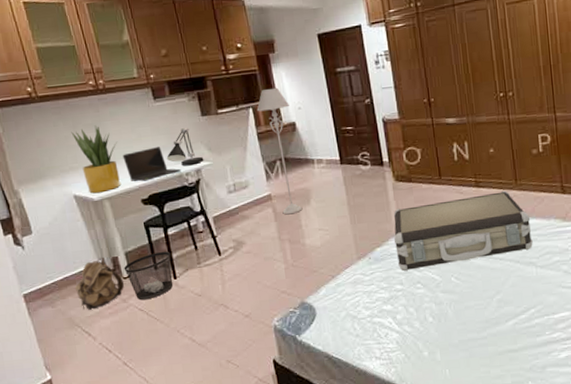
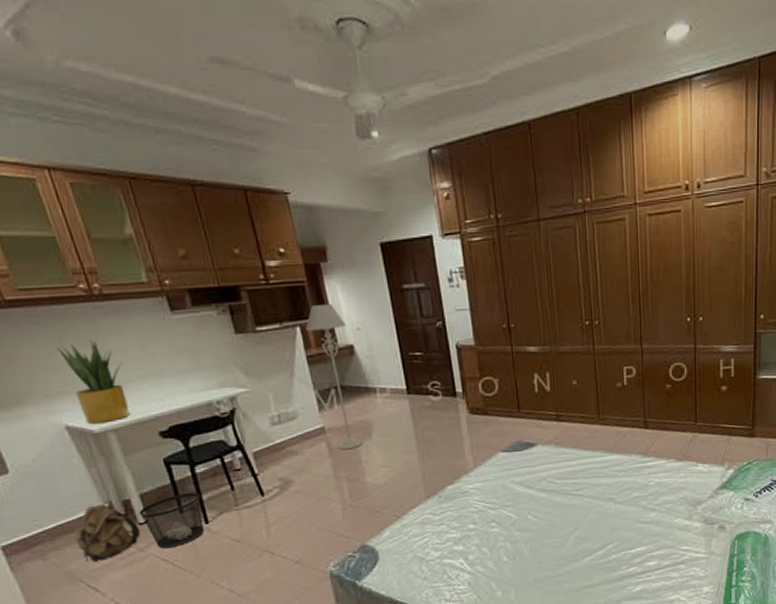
laptop: present [122,147,181,182] -> none [130,369,211,411]
desk lamp: present [166,128,204,166] -> none [190,347,240,393]
briefcase: present [393,190,533,271] -> none [467,424,613,509]

